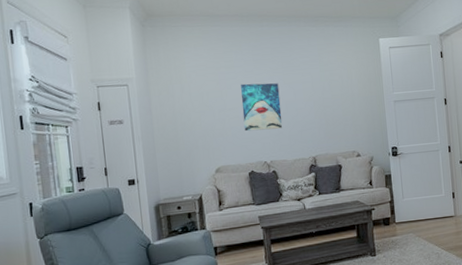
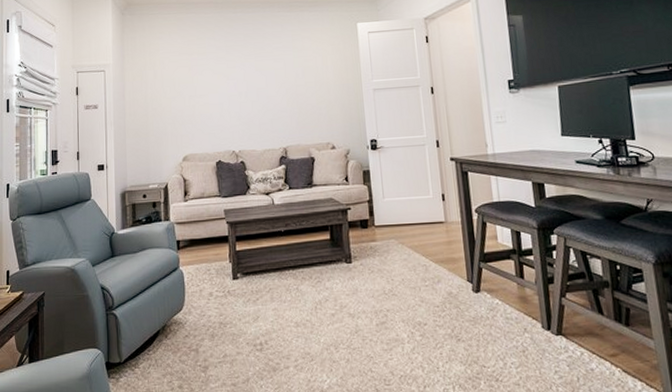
wall art: present [241,83,283,132] -> none [212,69,253,119]

